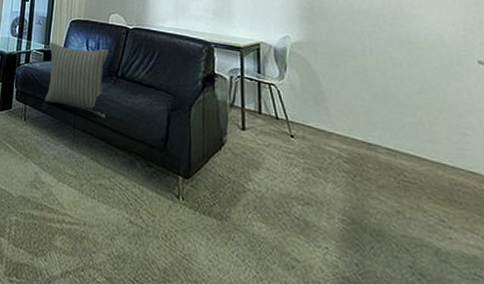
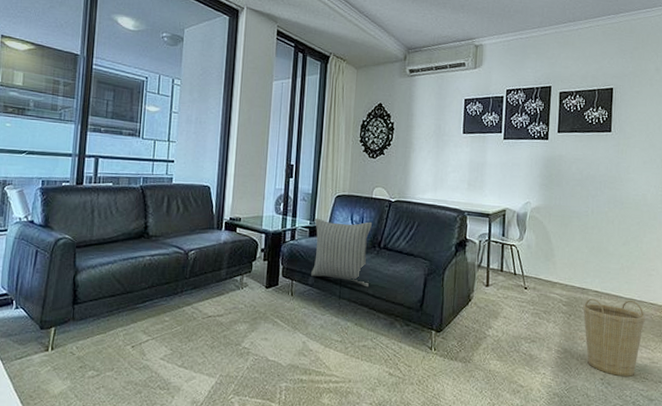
basket: none [372,156,465,270] -> present [583,298,645,377]

